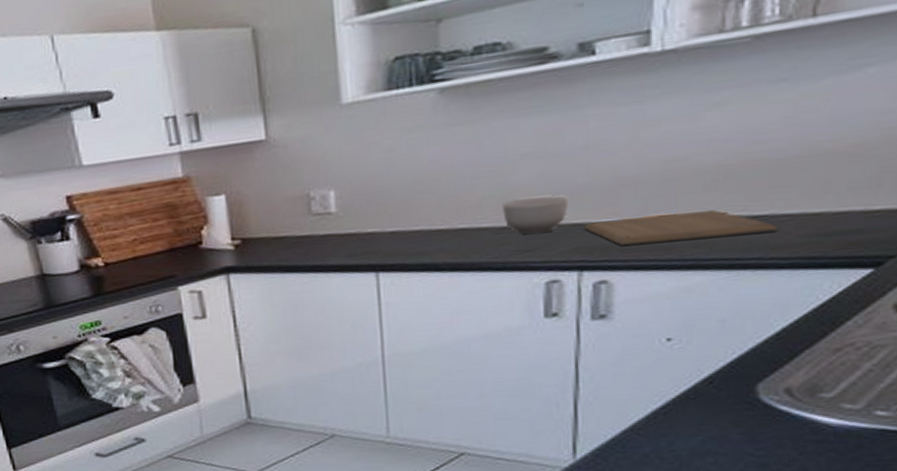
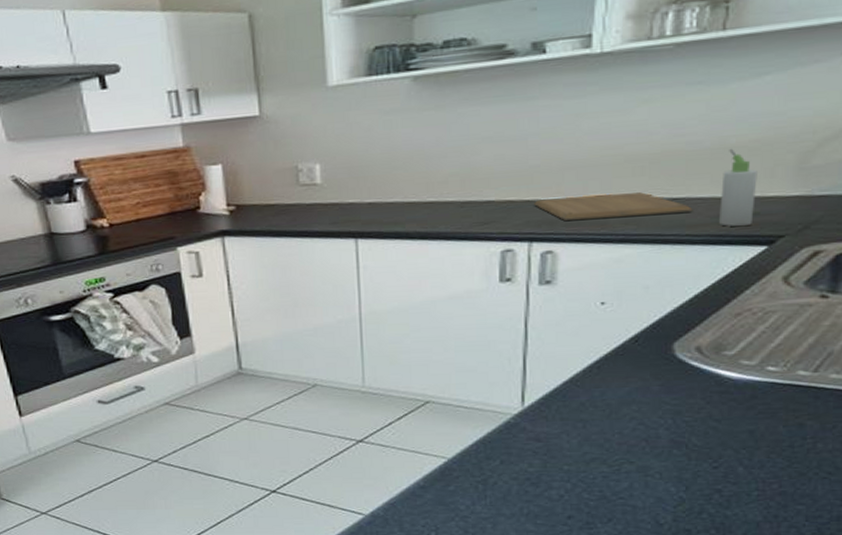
bowl: present [502,196,569,235] -> none [466,175,522,209]
bottle: none [812,155,859,247] -> present [719,148,757,227]

